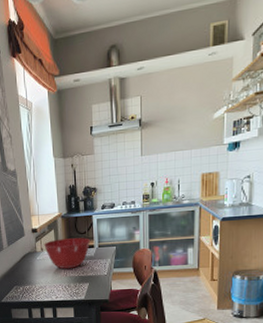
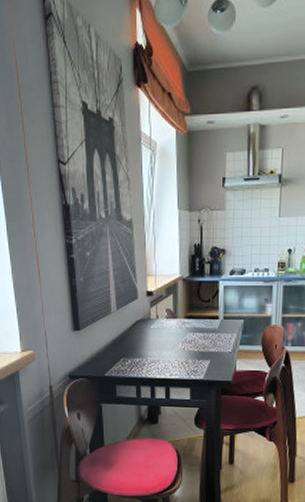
mixing bowl: present [44,238,90,270] -> none [160,306,214,342]

